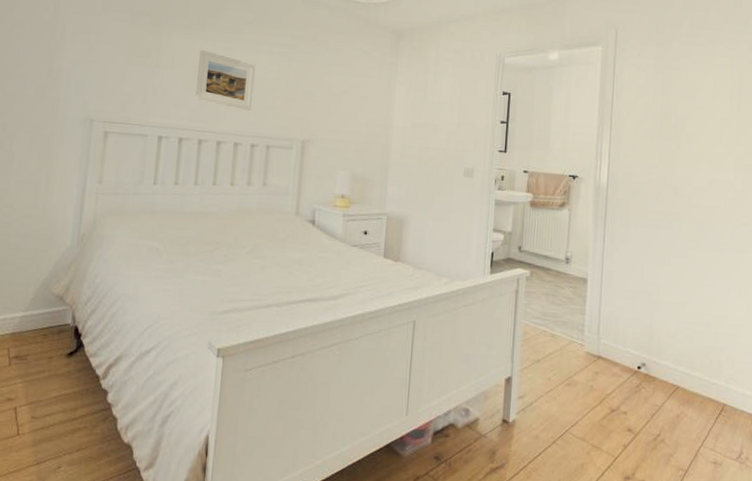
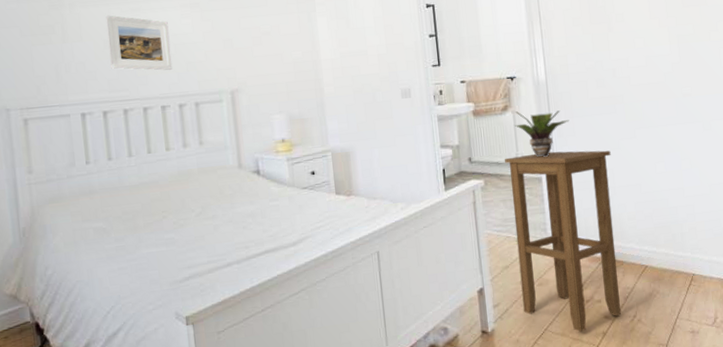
stool: none [548,253,660,440] -> present [505,150,621,332]
potted plant: none [569,210,624,259] -> present [515,110,569,158]

